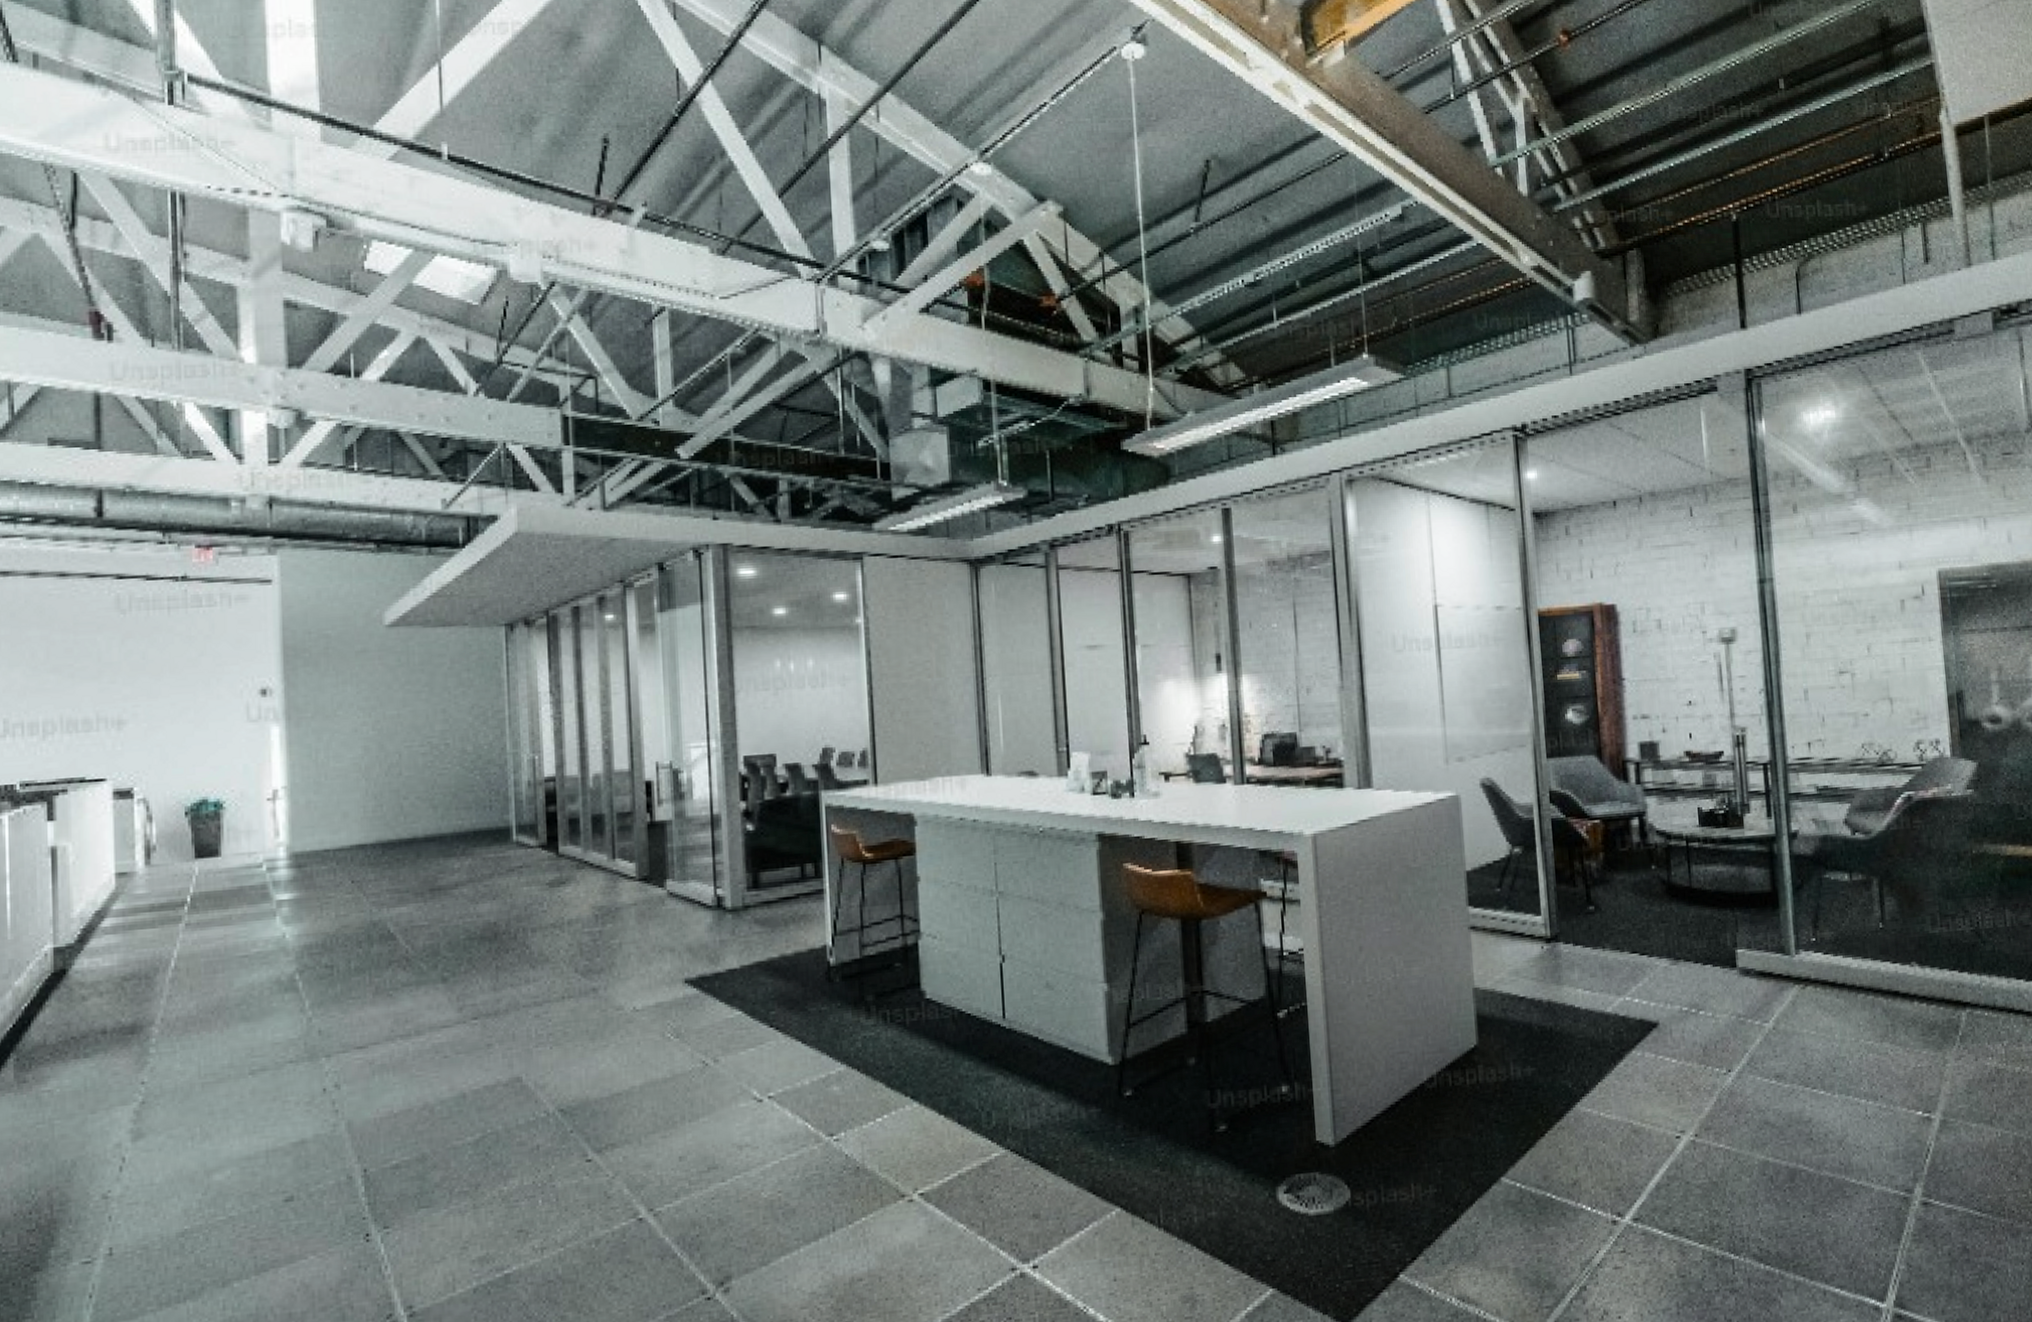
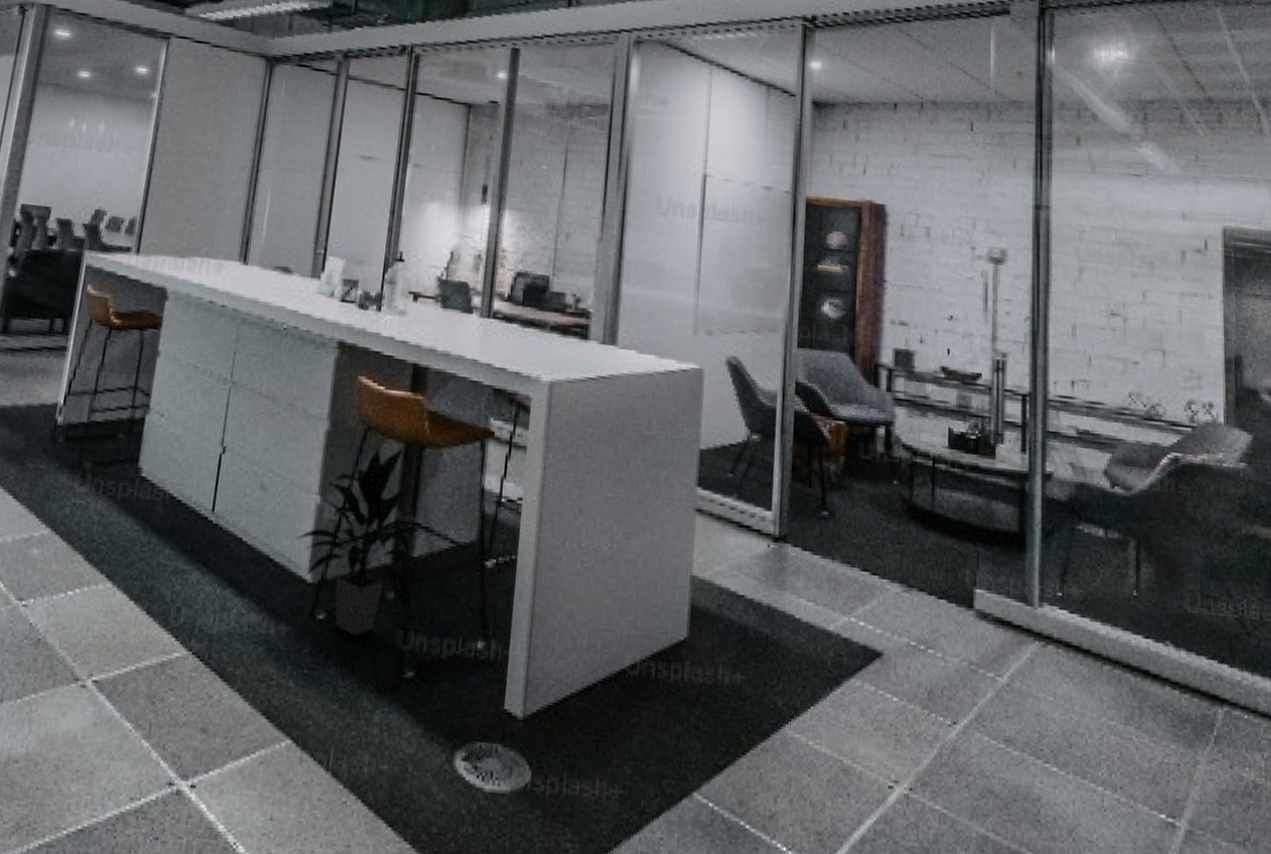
indoor plant: none [1089,922,1214,1105] -> present [294,445,424,636]

